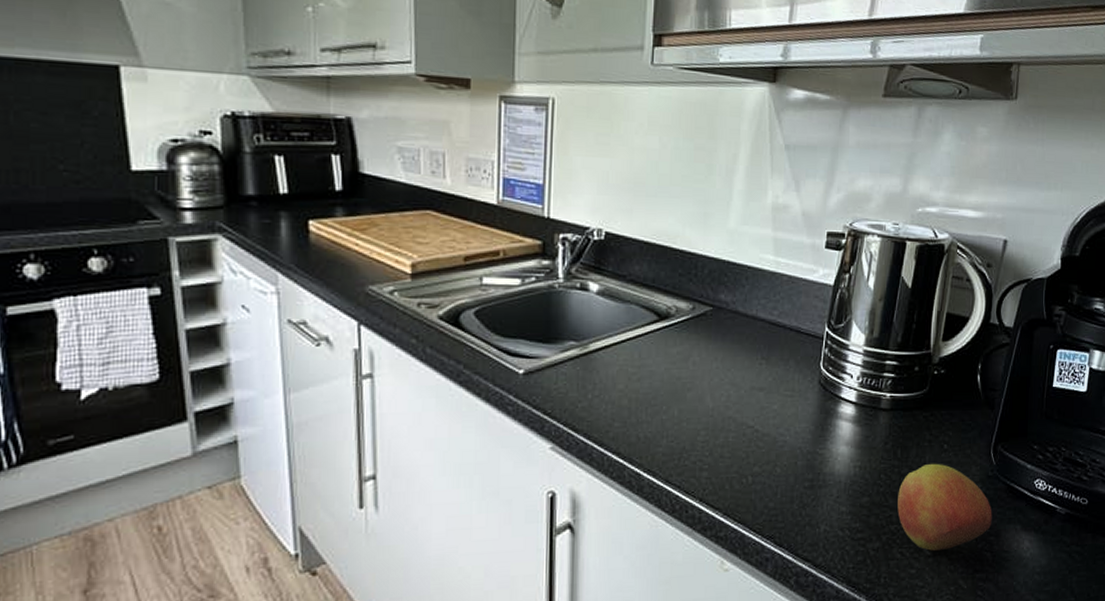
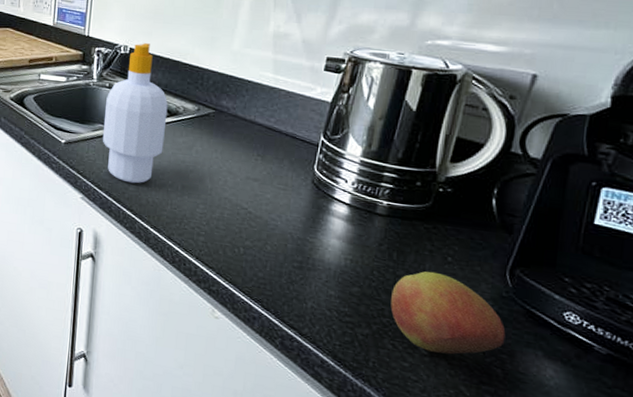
soap bottle: none [575,224,657,417] -> present [102,43,168,184]

